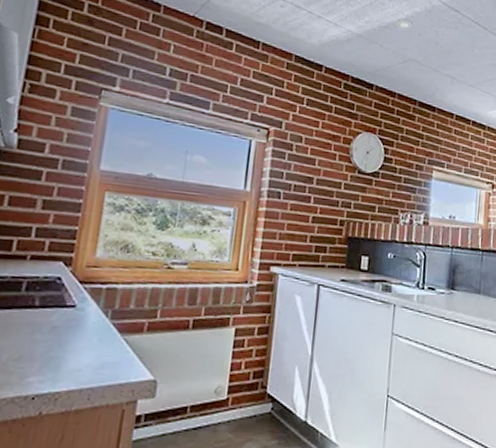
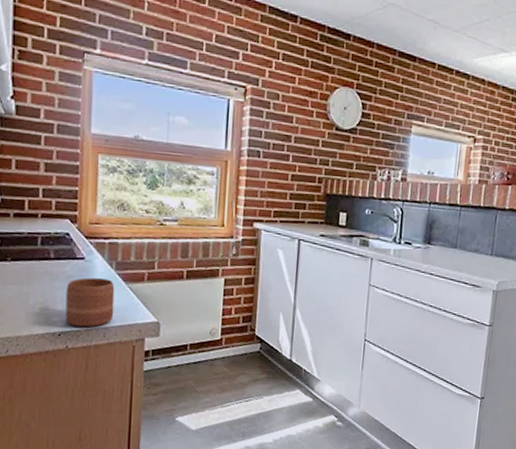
mug: none [43,328,108,388] -> present [65,278,115,327]

